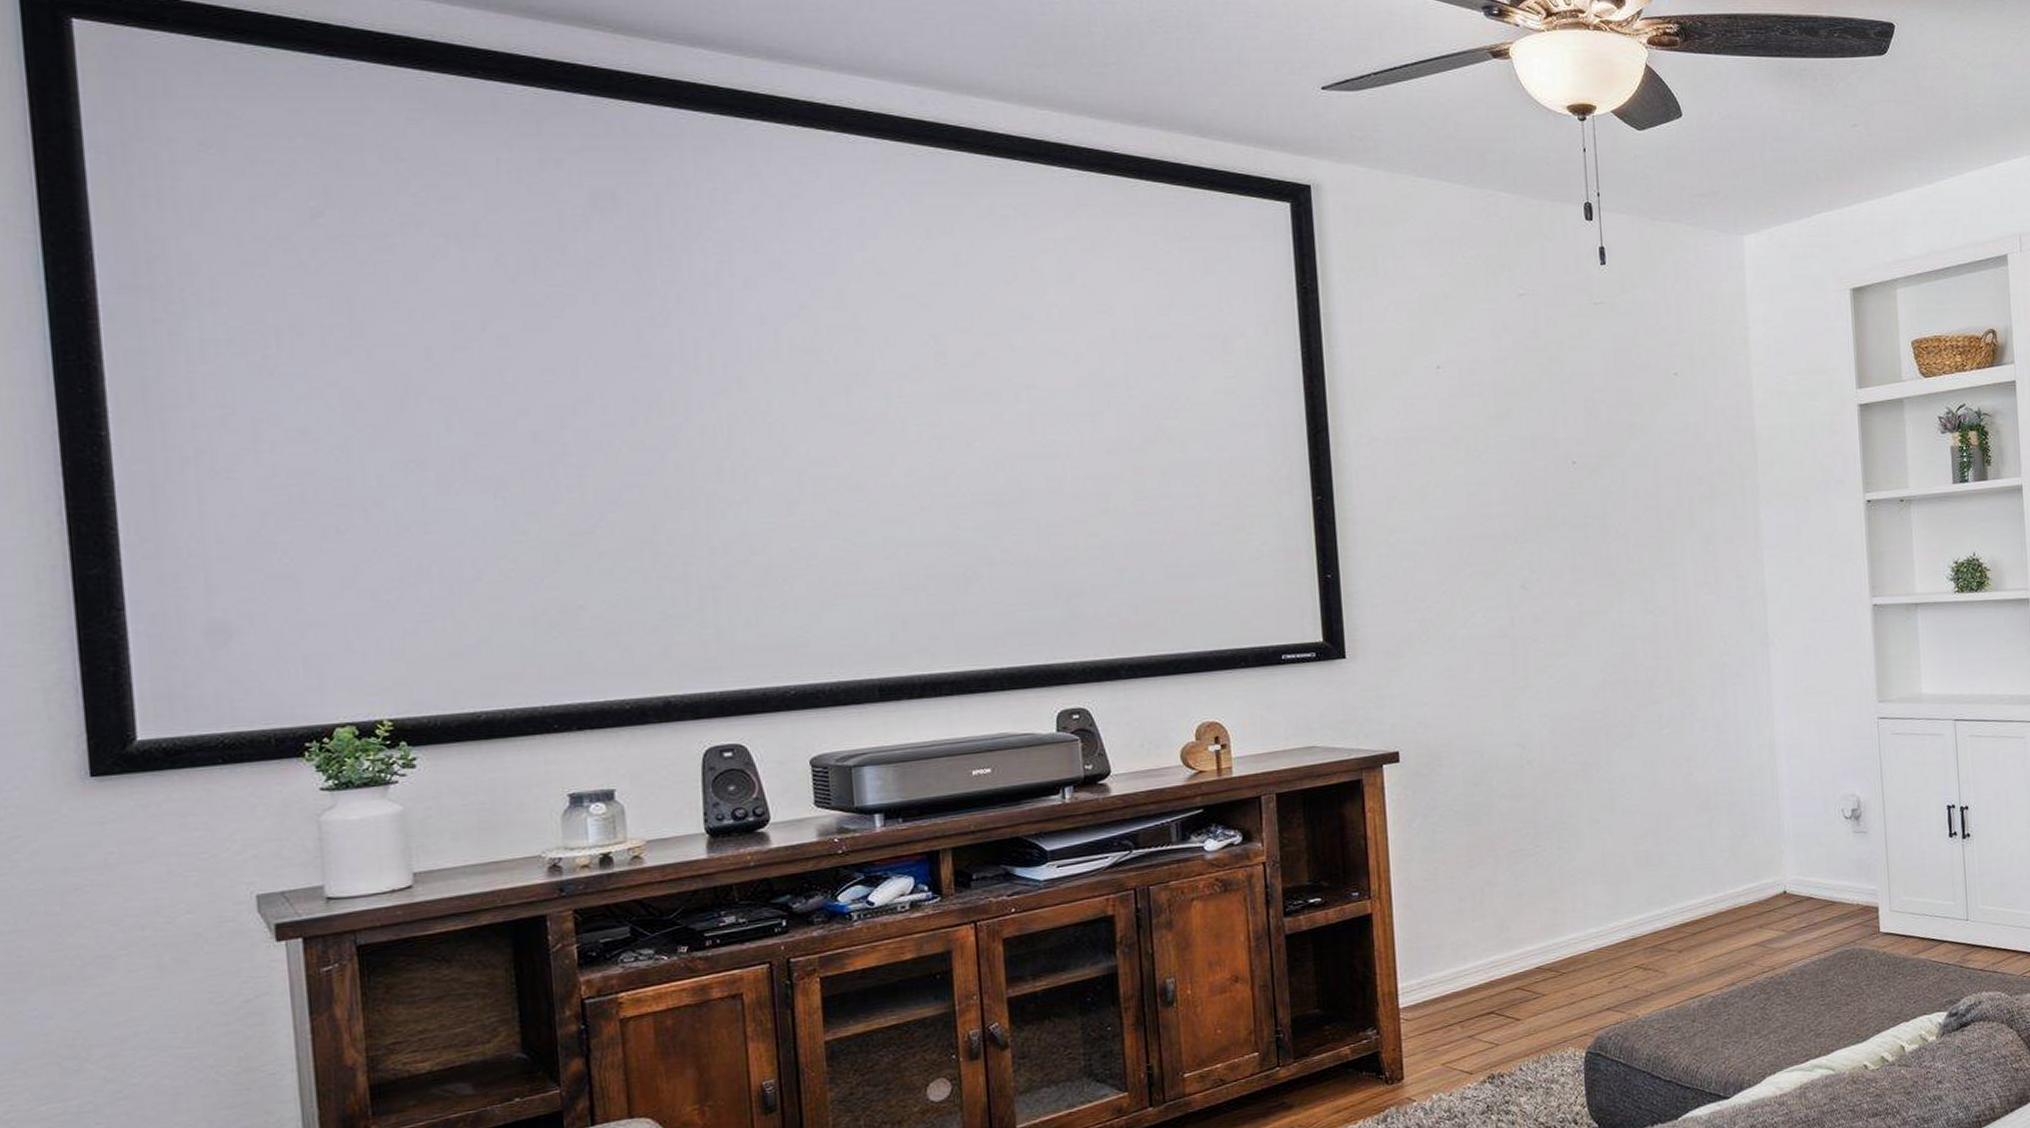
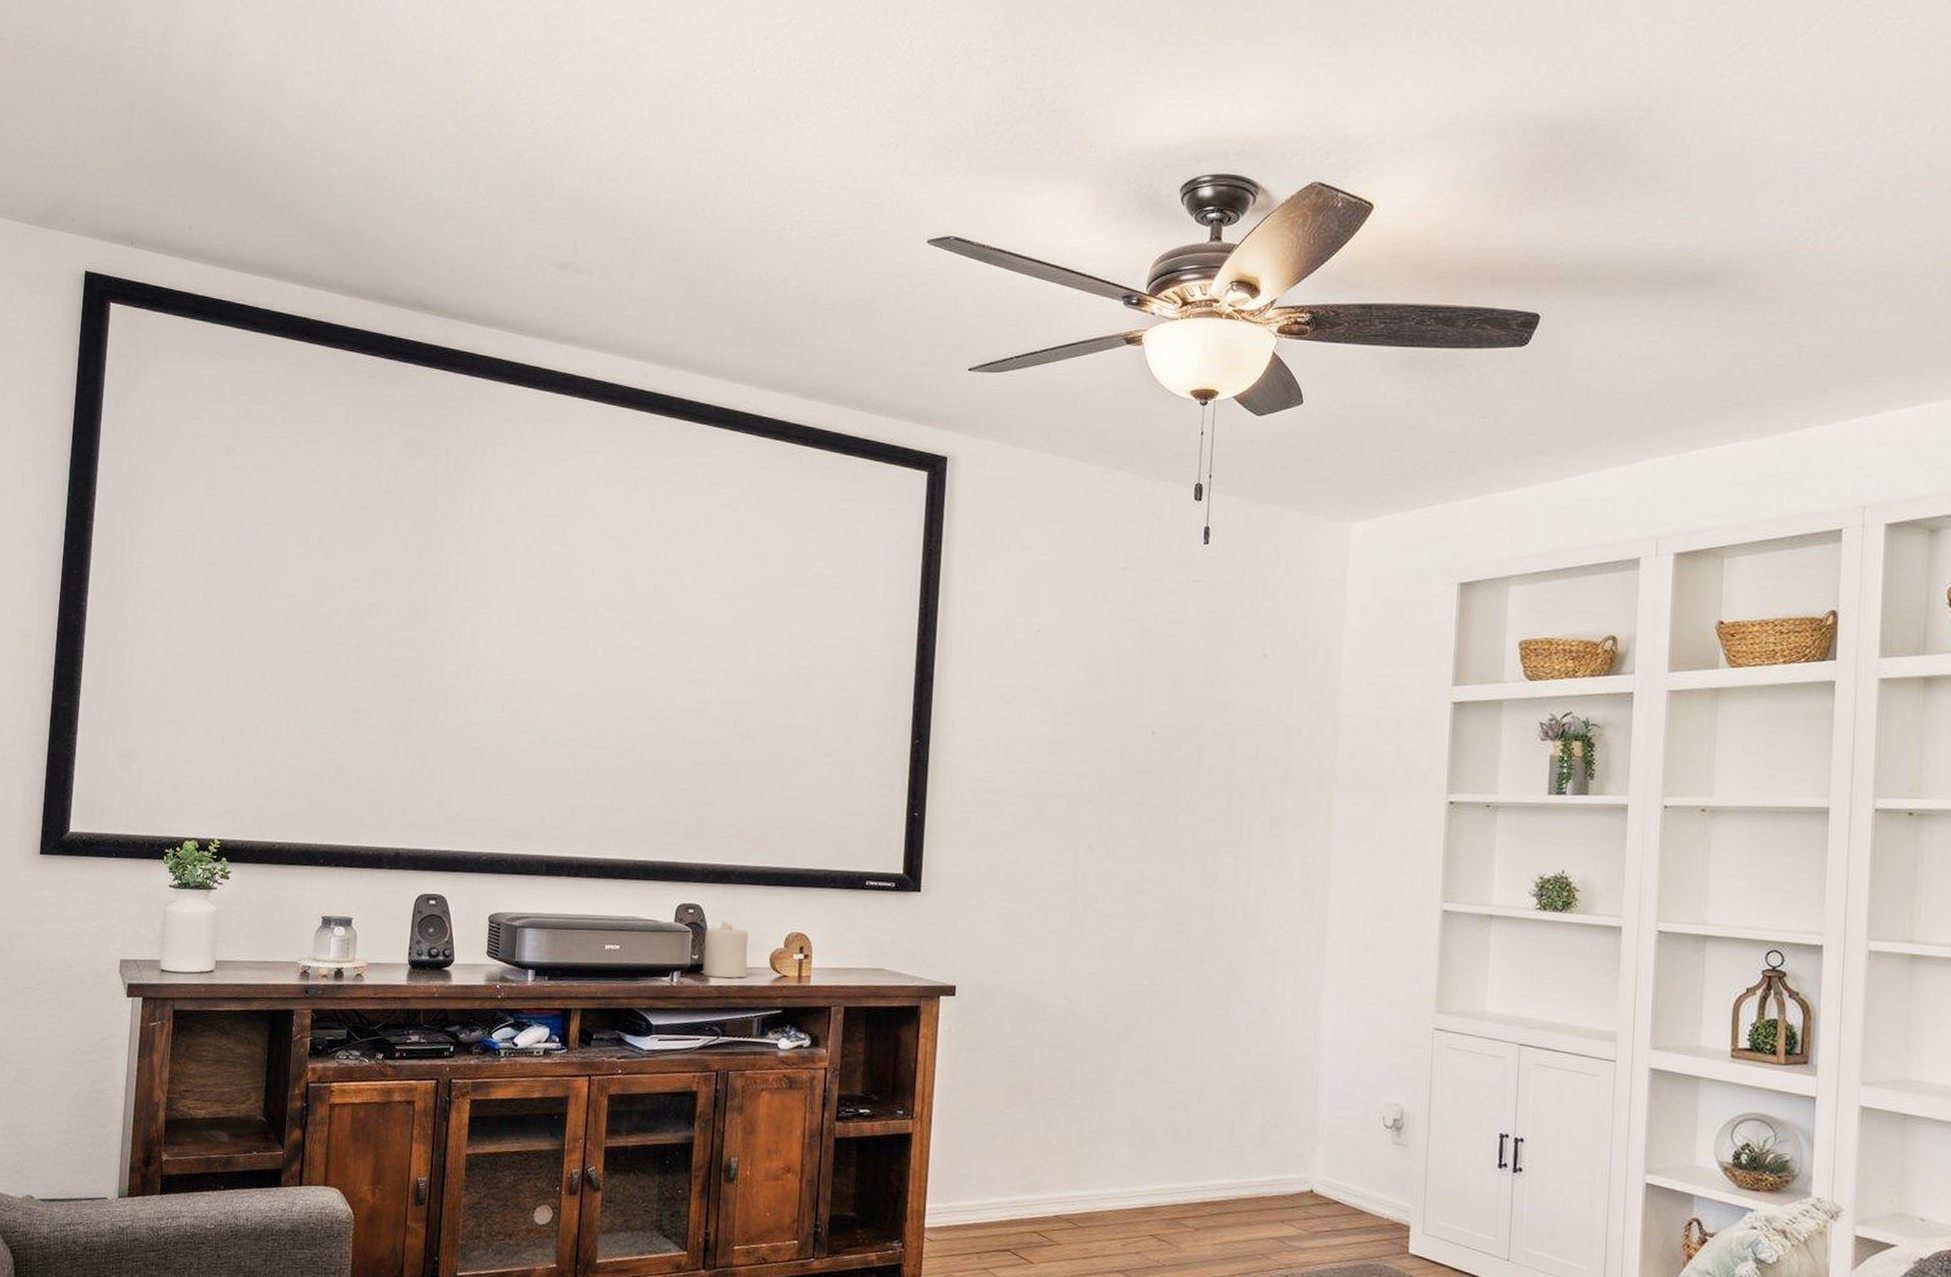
candle: none [1097,721,1156,787] -> present [702,920,749,979]

